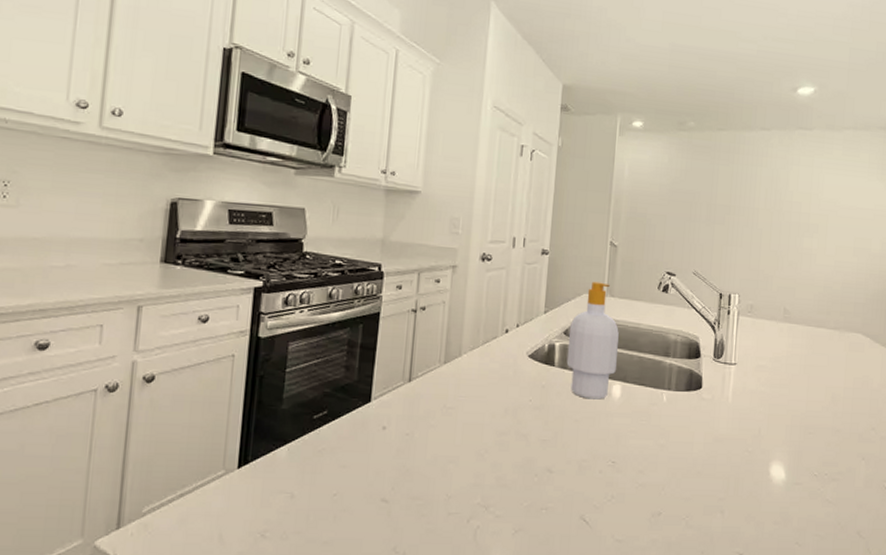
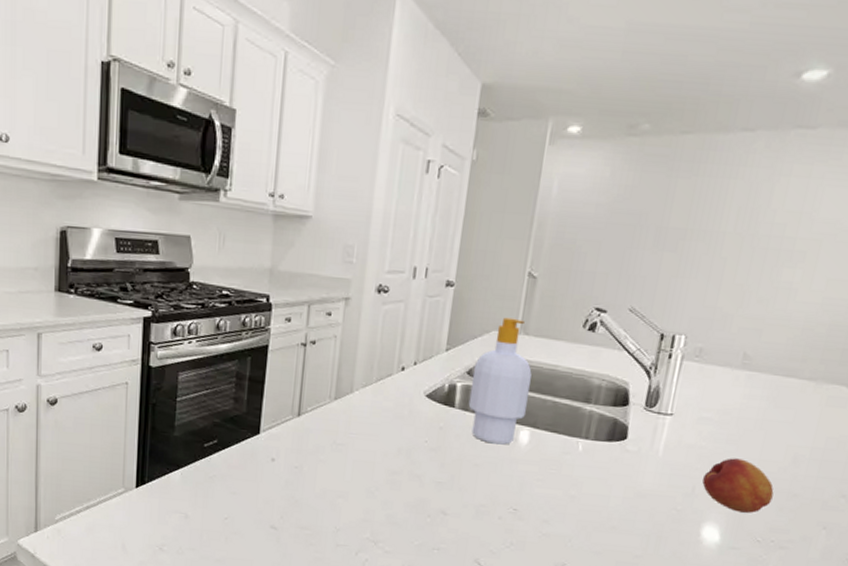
fruit: none [766,400,821,450] -> present [702,458,774,513]

